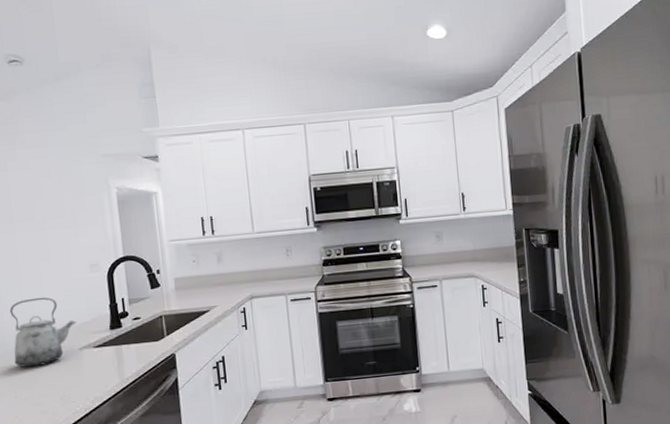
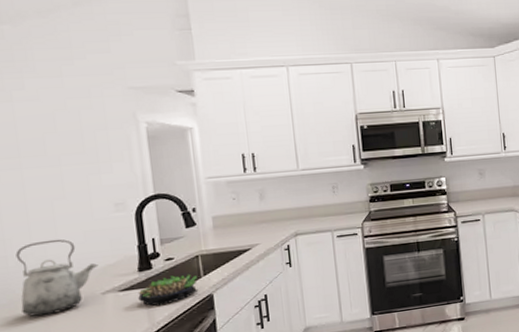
succulent plant: none [110,333,162,363] -> present [138,274,199,306]

